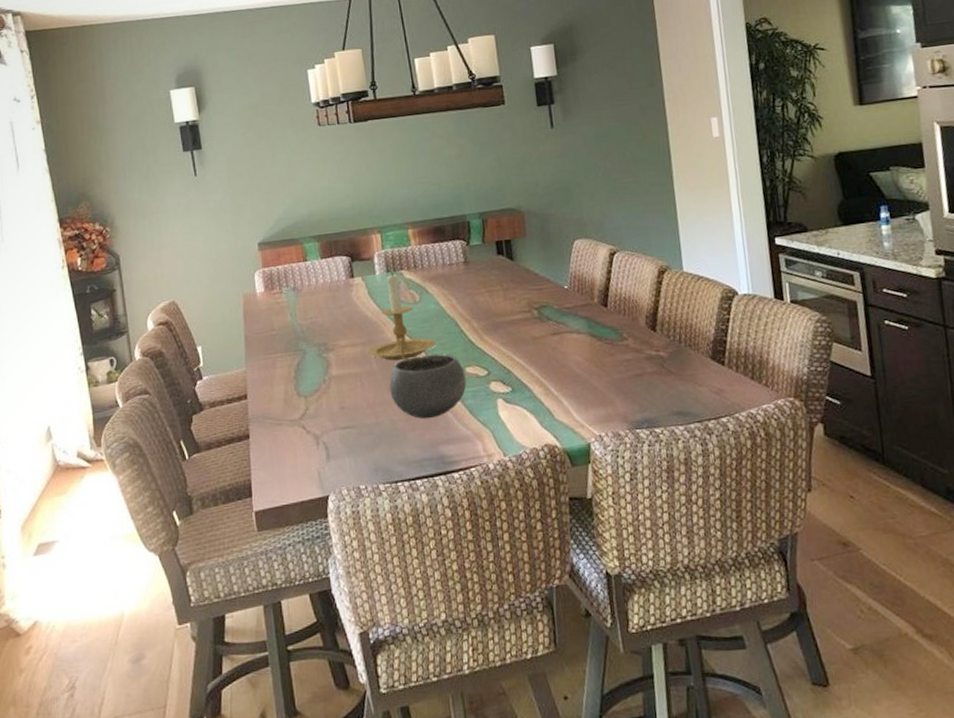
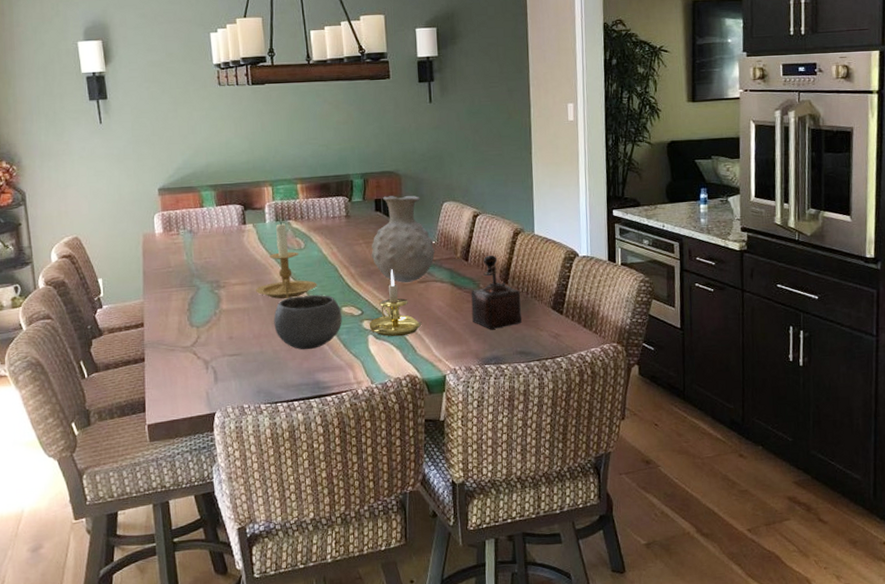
vase: none [495,234,569,336] -> present [371,195,435,283]
candle holder: none [497,321,558,400] -> present [369,269,422,337]
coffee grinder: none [613,298,676,387] -> present [471,255,521,329]

